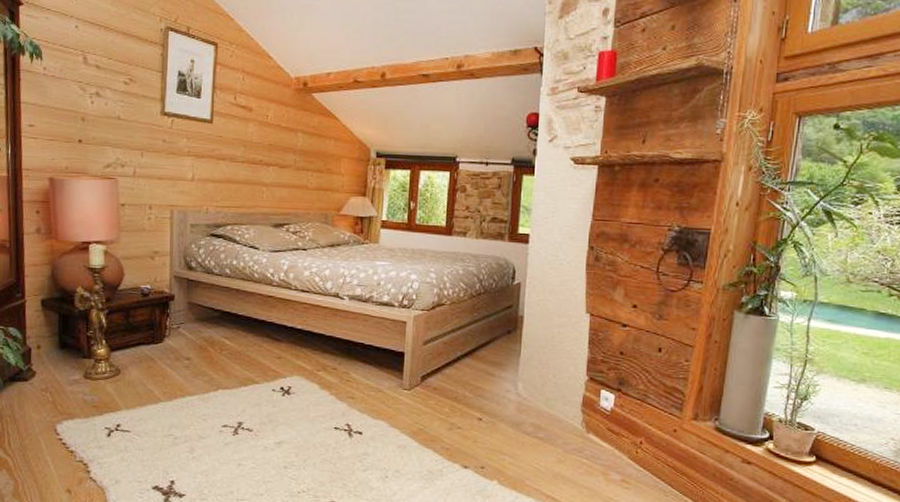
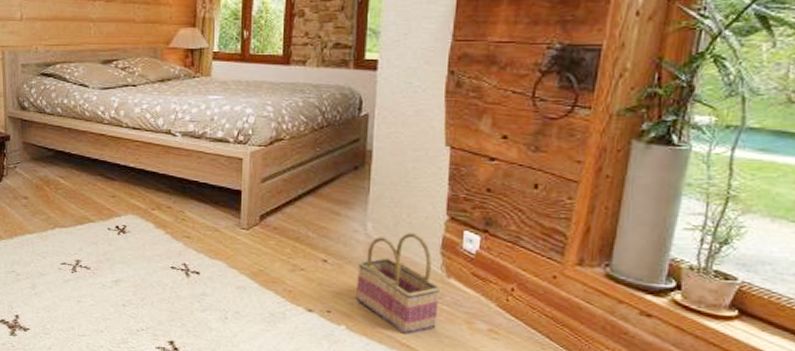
basket: none [507,392,582,487] -> present [356,233,441,335]

